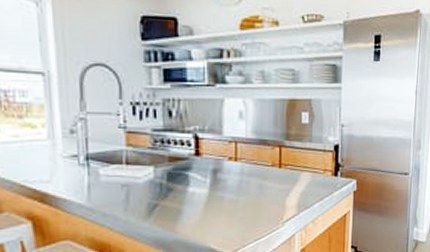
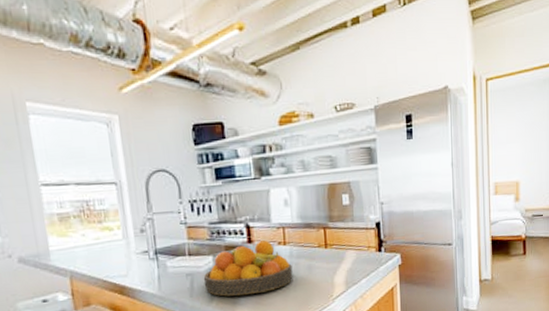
fruit bowl: none [141,154,242,213] -> present [203,240,293,297]

